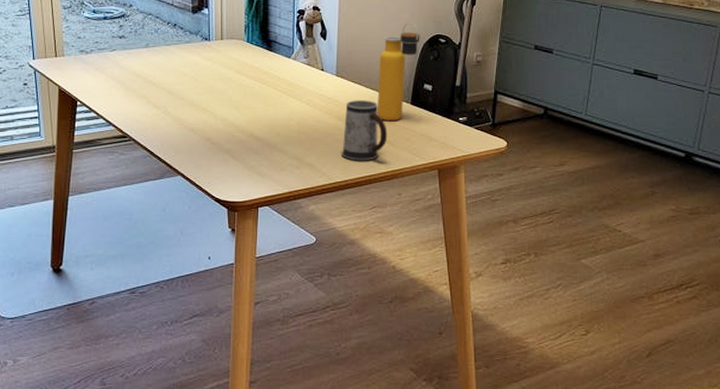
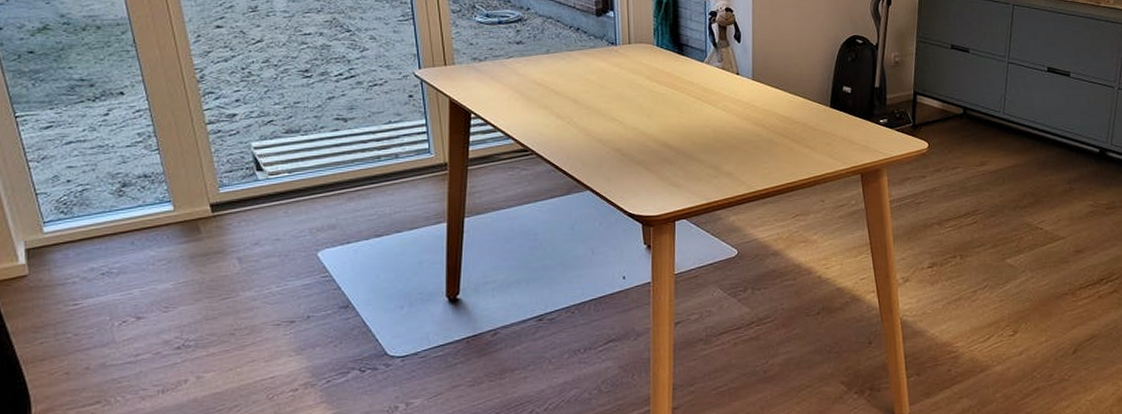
mug: present [341,100,388,161] -> none [760,104,808,168]
water bottle: present [377,21,420,120] -> none [796,22,837,125]

